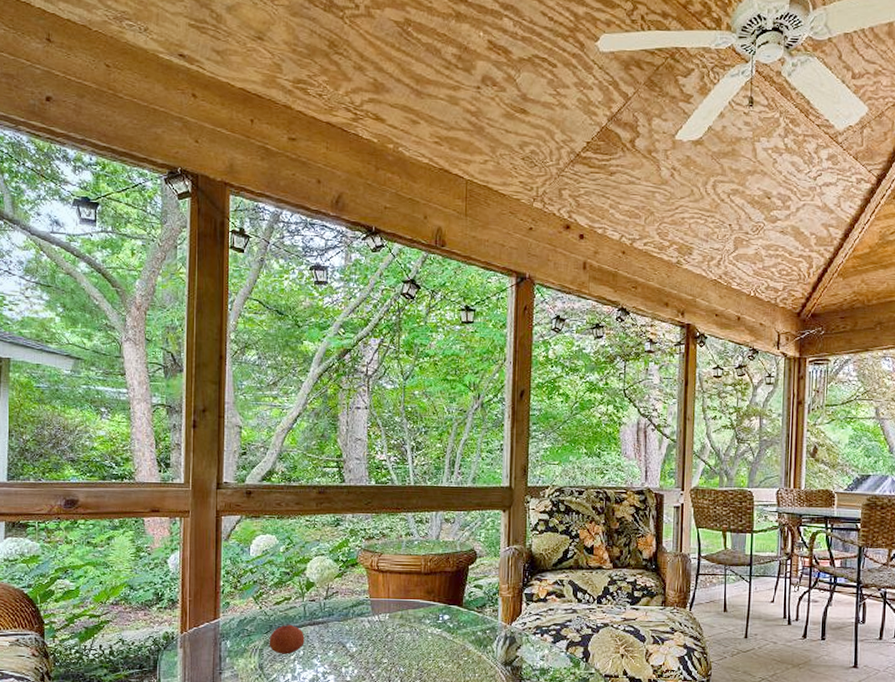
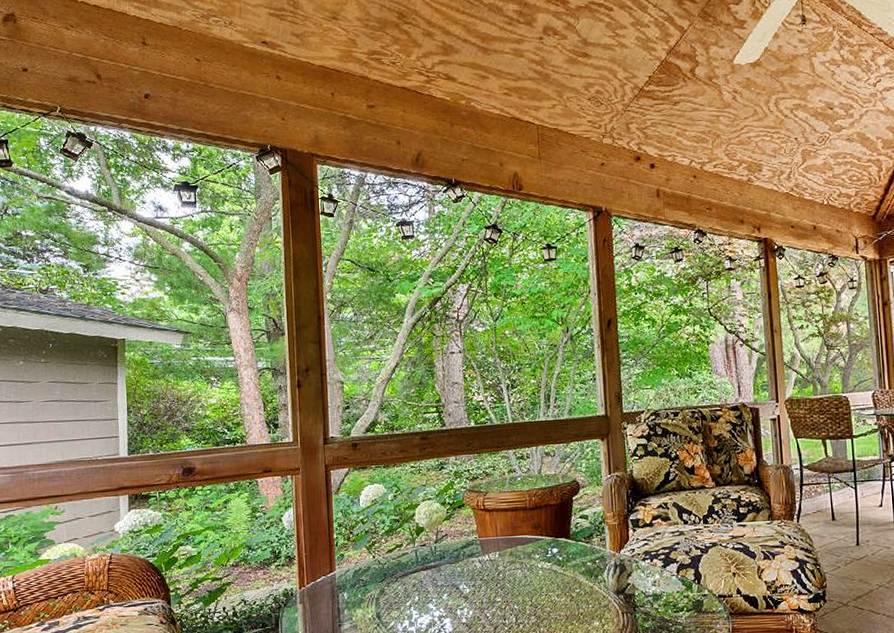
fruit: present [269,624,305,654] -> none [384,571,419,602]

